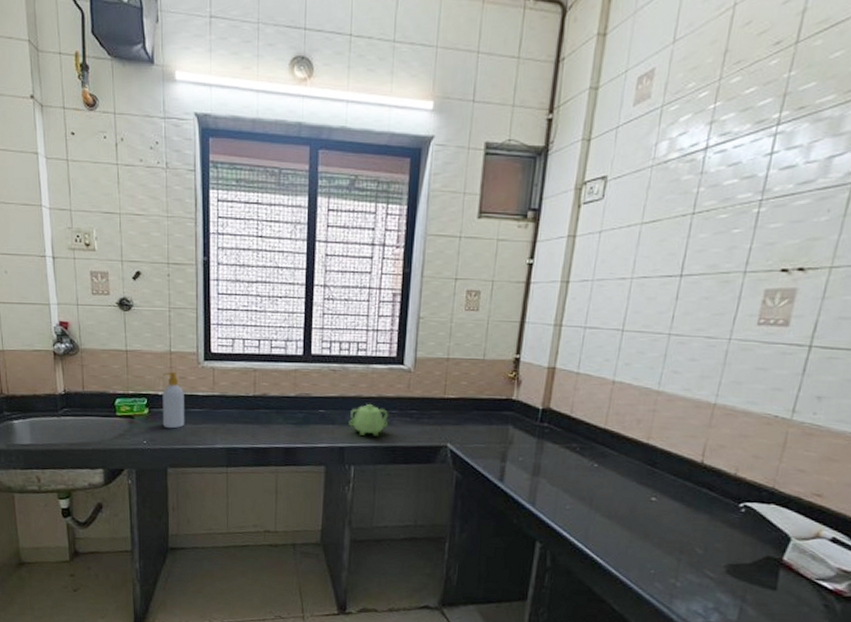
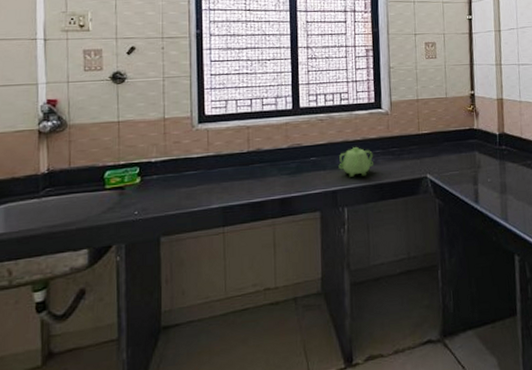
soap bottle: present [162,371,185,429] -> none [155,137,180,195]

